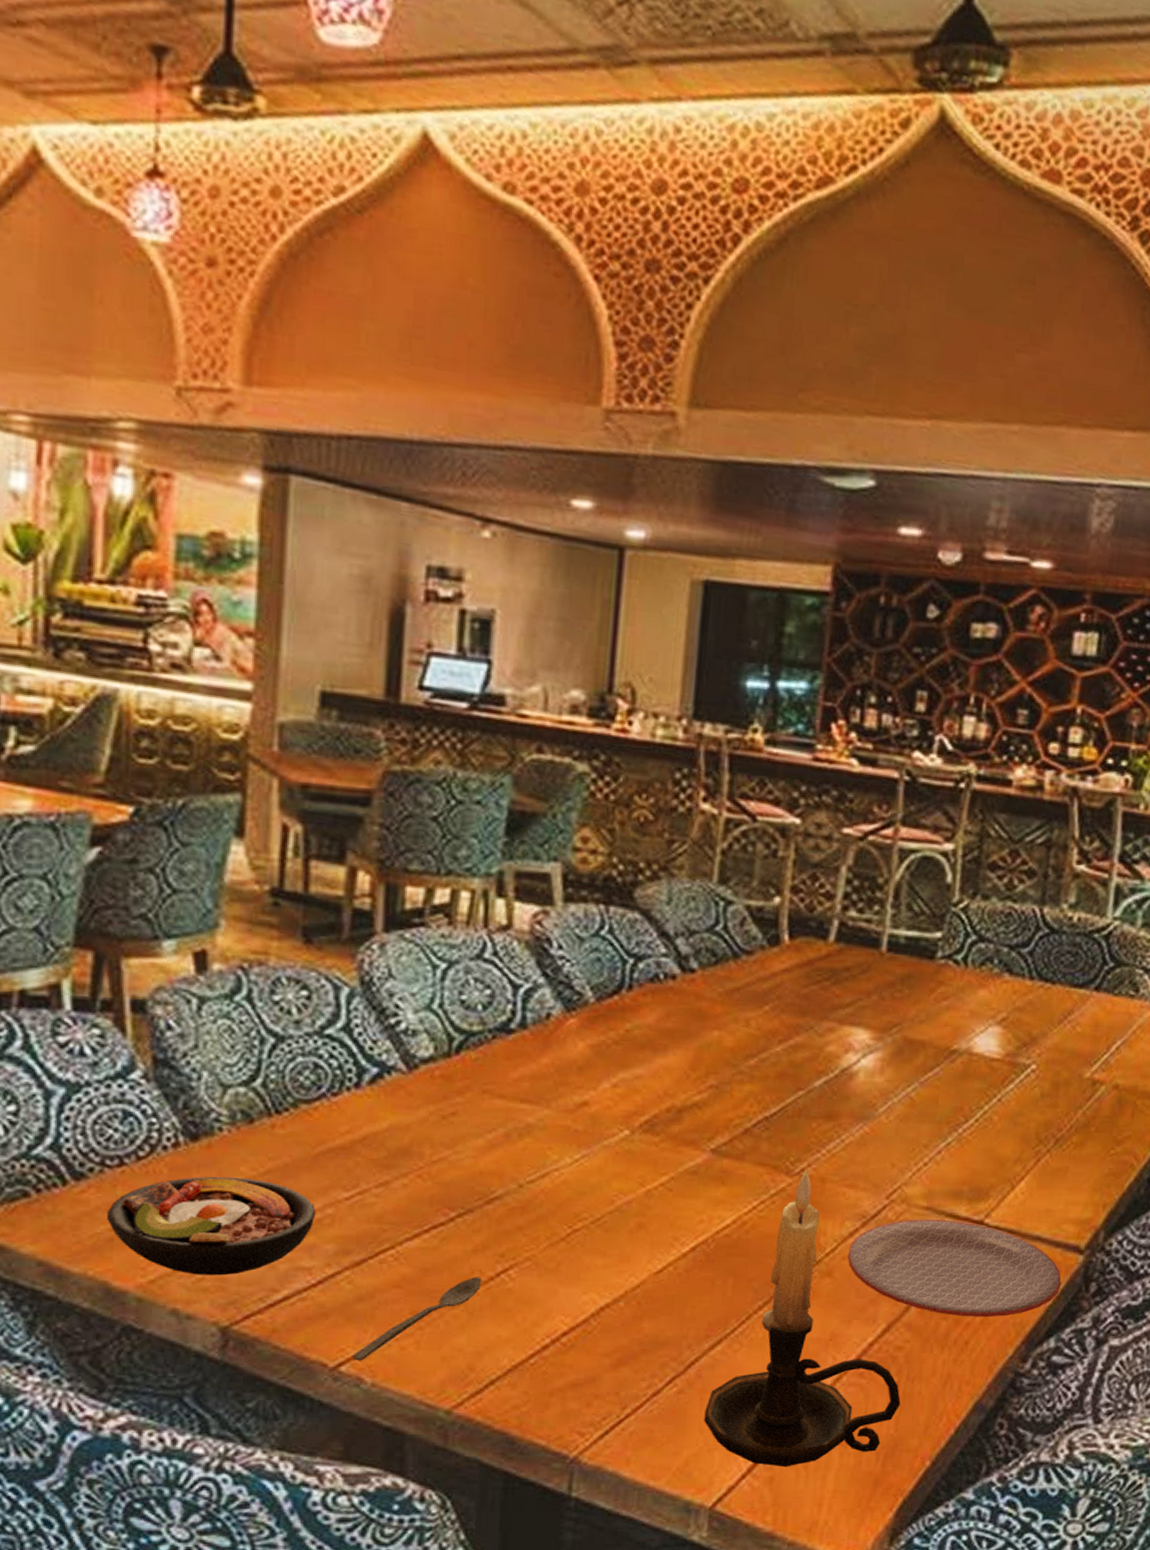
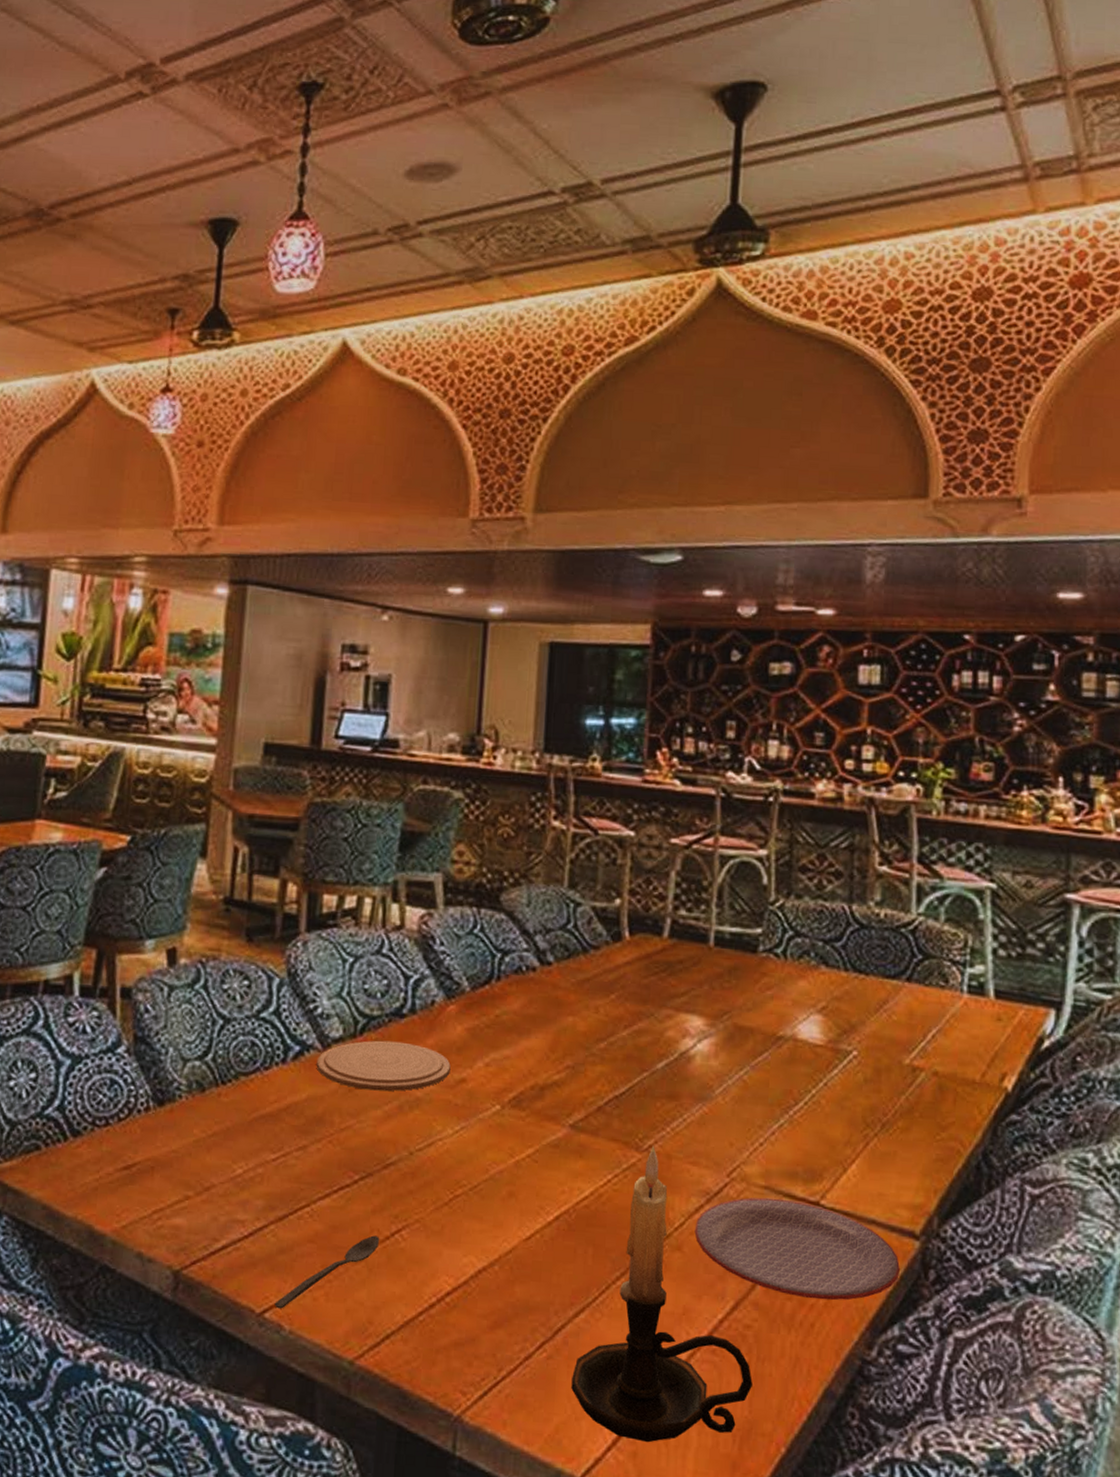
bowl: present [106,1176,317,1276] -> none [93,1136,250,1225]
plate: none [400,1059,570,1118] -> present [316,1040,451,1092]

